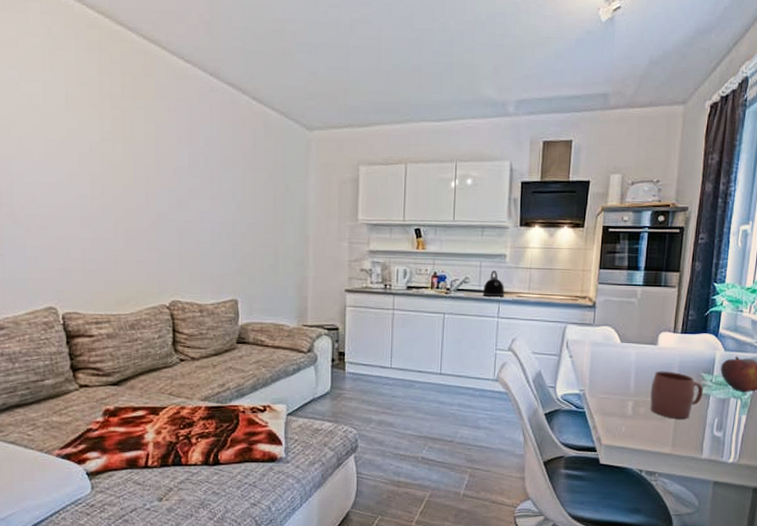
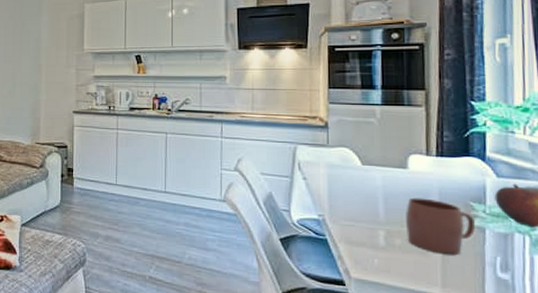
kettle: present [482,270,505,298] -> none [204,92,227,118]

